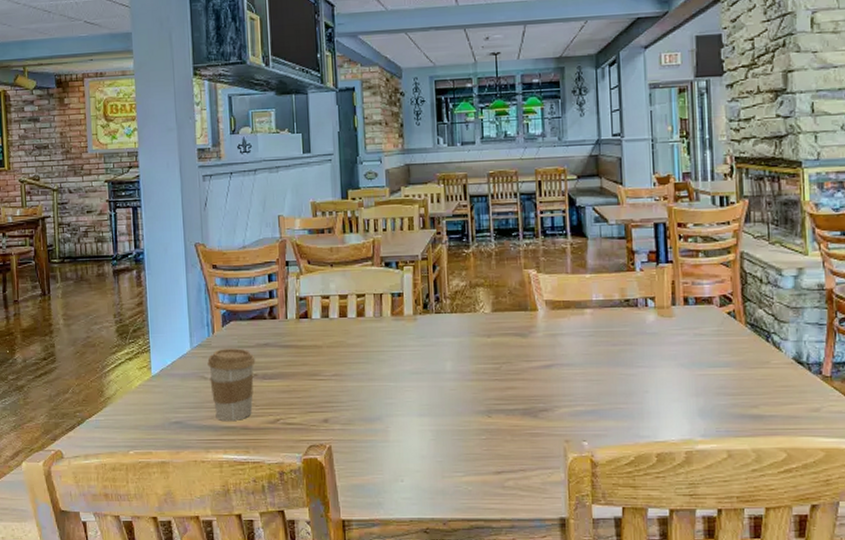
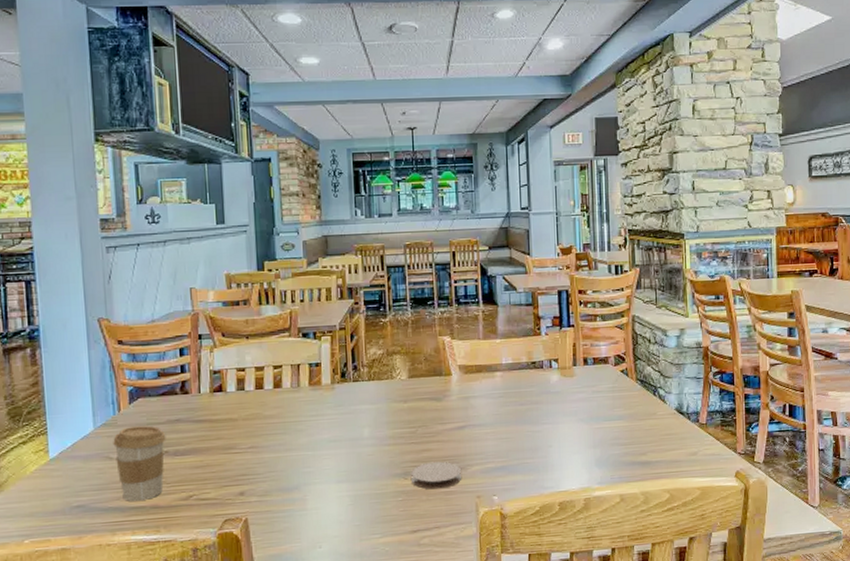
coaster: none [494,400,549,430] -> present [410,461,462,490]

